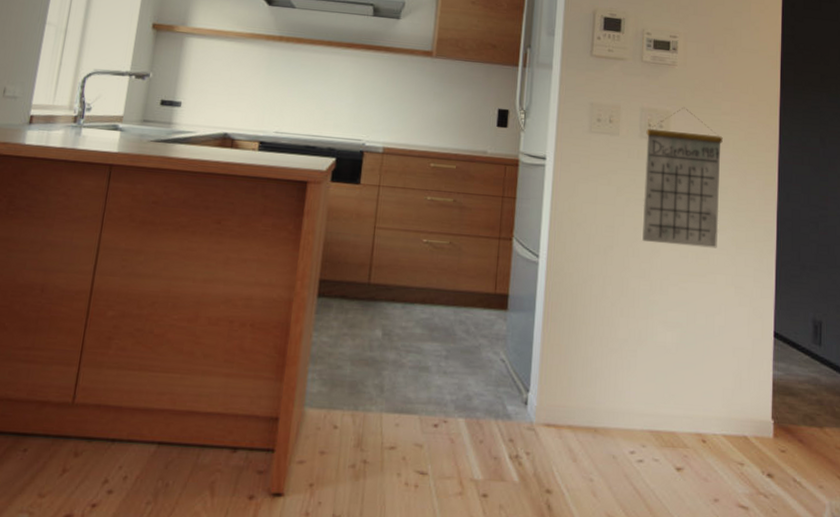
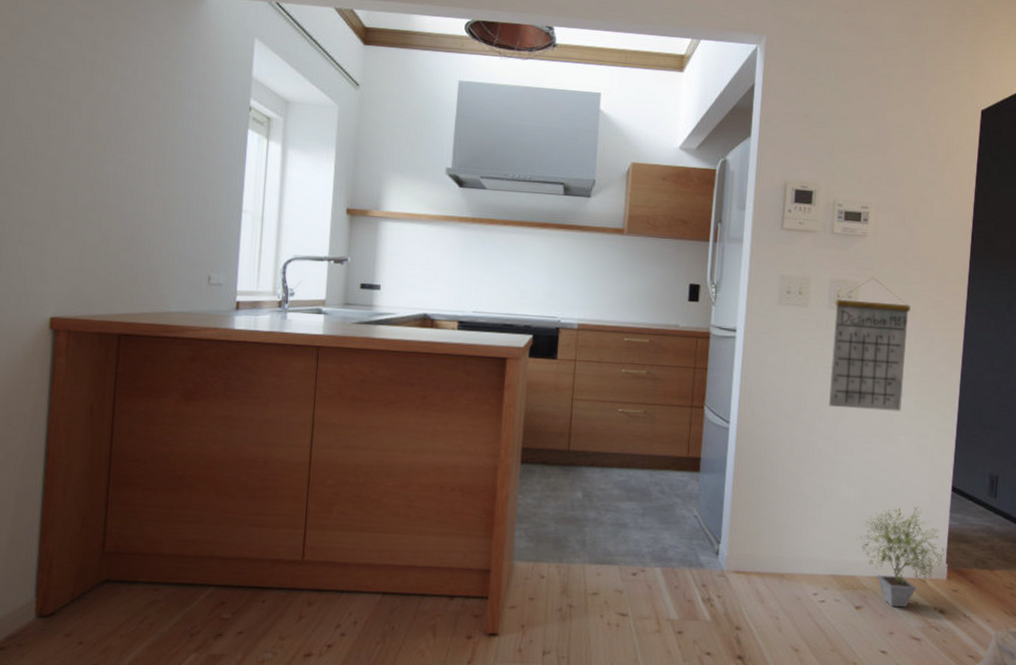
potted plant: none [674,354,774,469] -> present [856,507,949,607]

